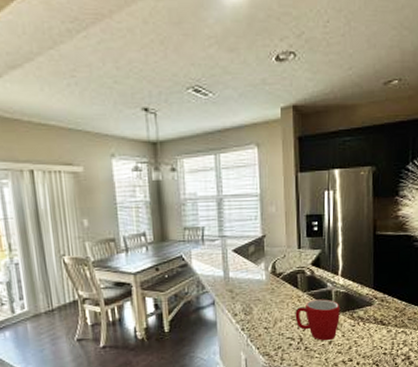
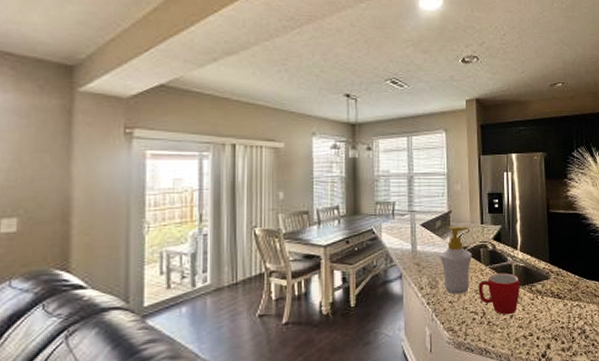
soap bottle: none [254,251,288,321] -> present [440,226,472,295]

